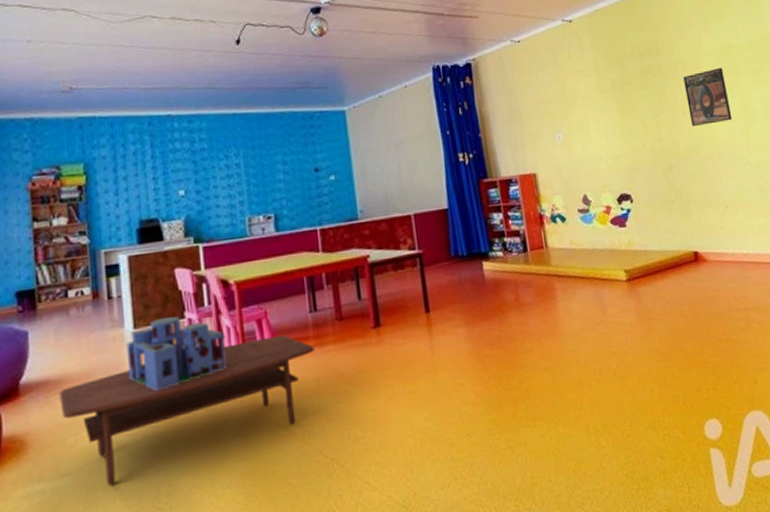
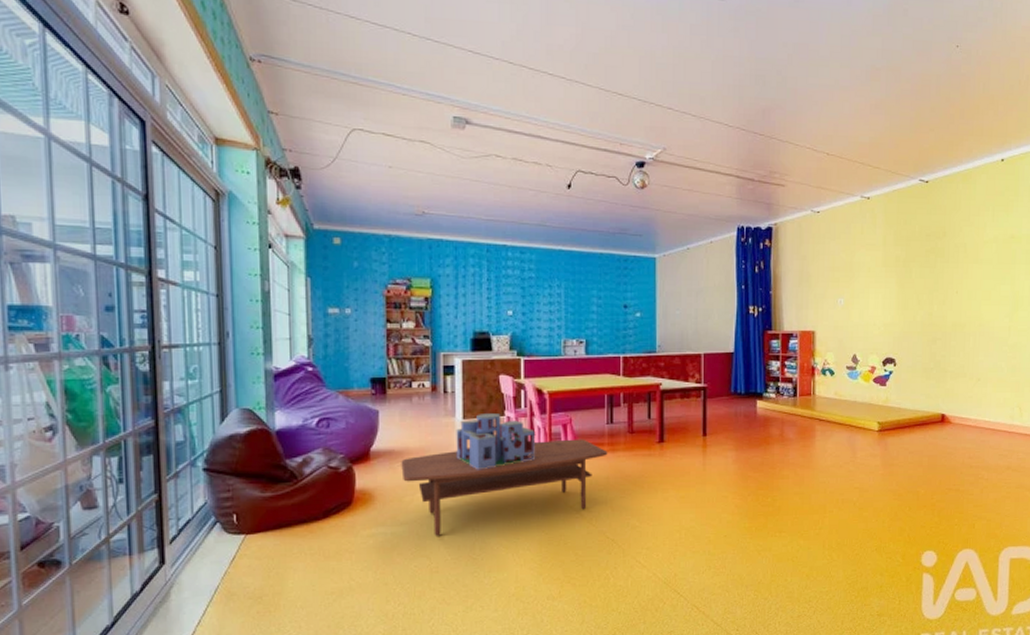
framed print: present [683,67,733,126] -> none [961,255,1001,306]

